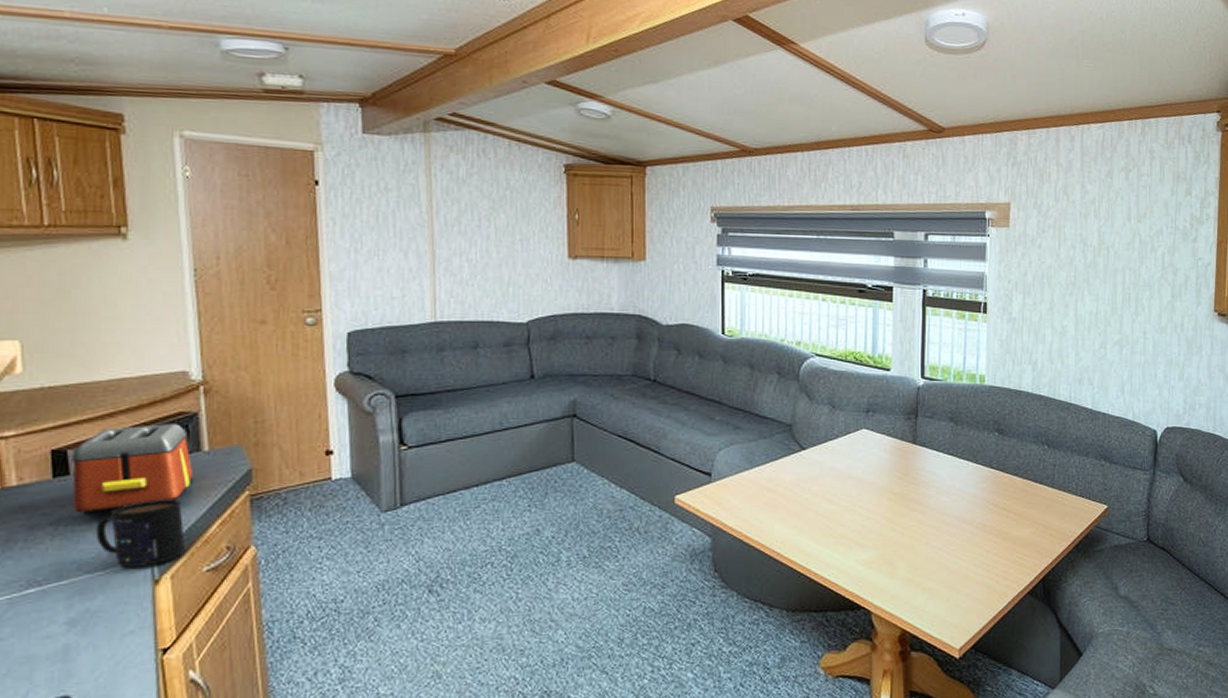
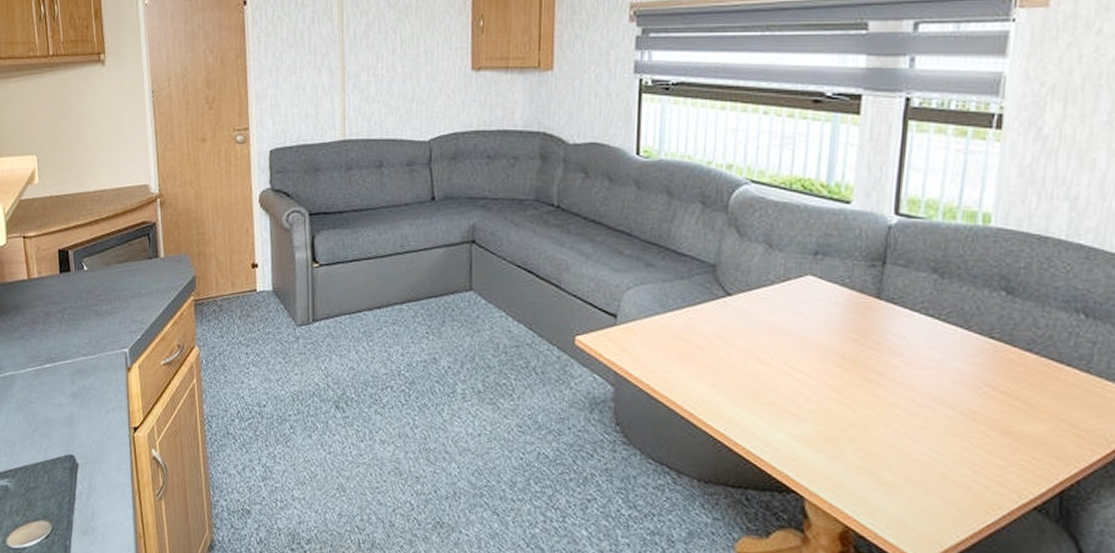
toaster: present [71,424,192,516] -> none [71,231,153,308]
mug: present [95,499,185,567] -> none [88,298,148,355]

